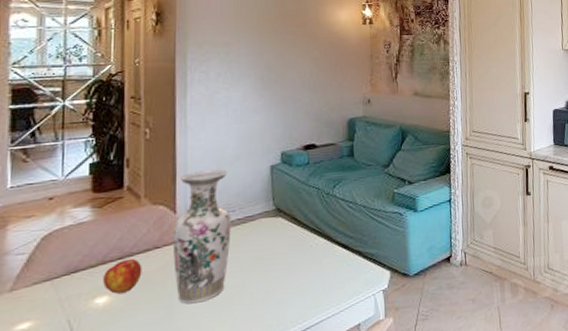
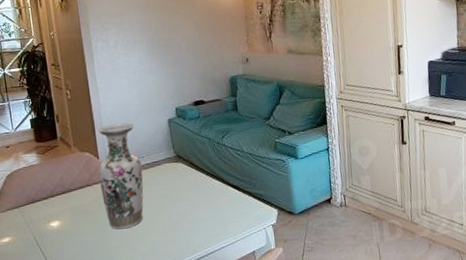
apple: present [103,258,142,294] -> none [53,193,81,220]

